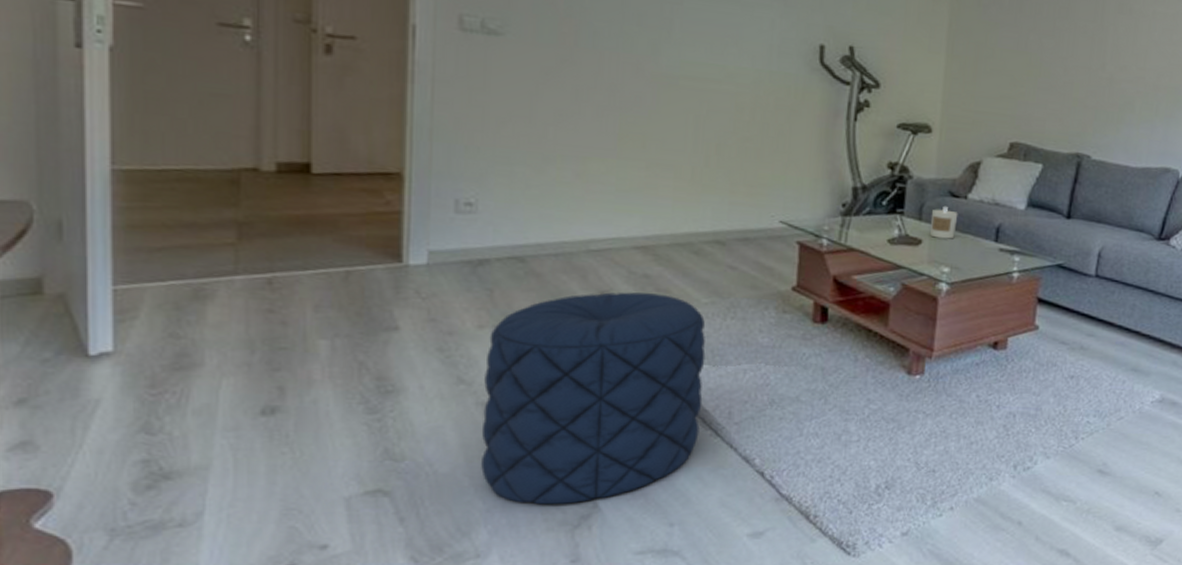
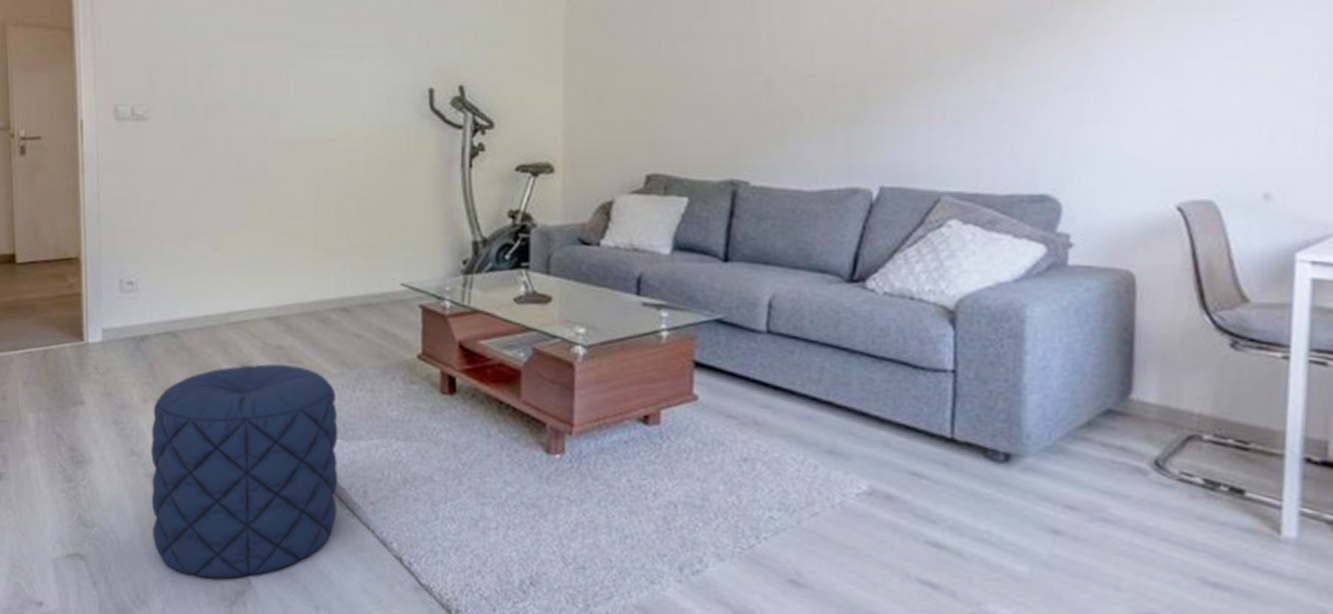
candle: present [929,207,958,239] -> none [559,257,591,294]

